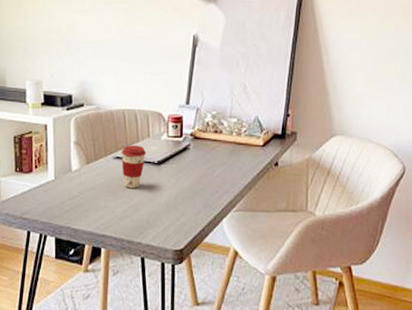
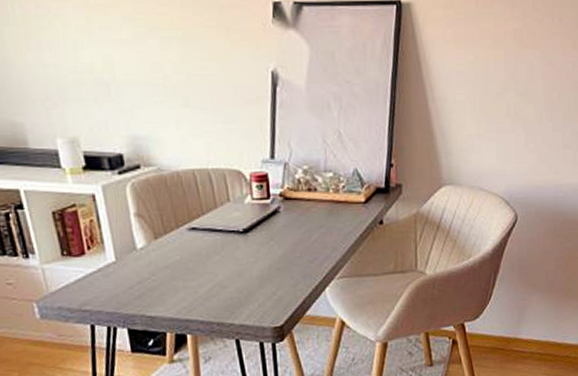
coffee cup: present [121,145,147,188] -> none [196,212,228,264]

